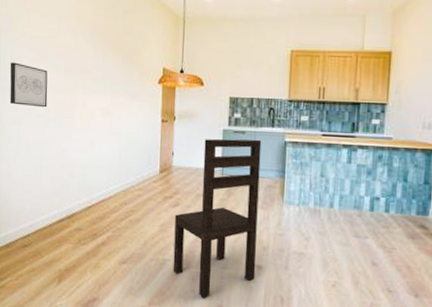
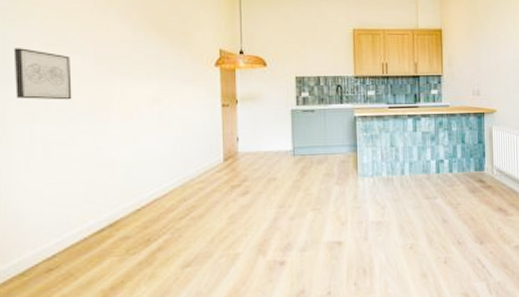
chair: present [173,138,262,298] -> none [245,116,336,286]

